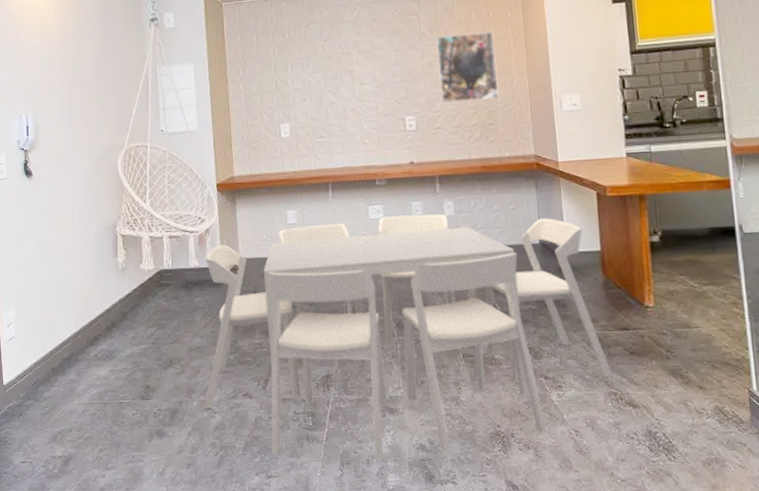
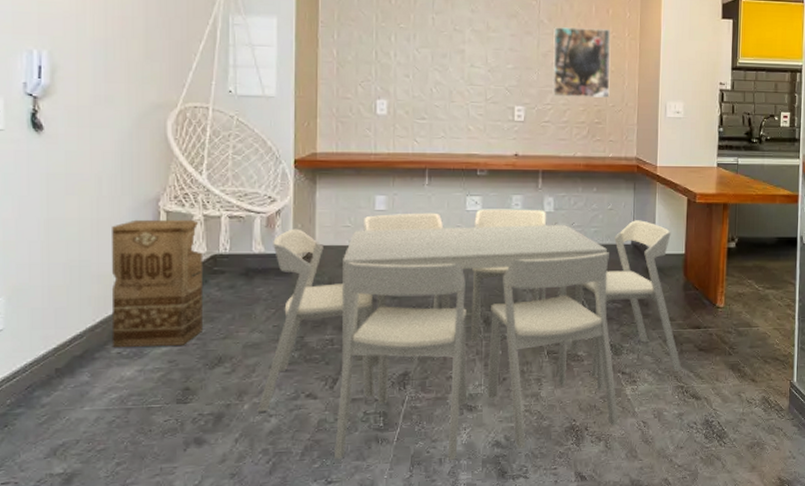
cardboard box: none [84,240,156,351] -> present [111,219,202,347]

